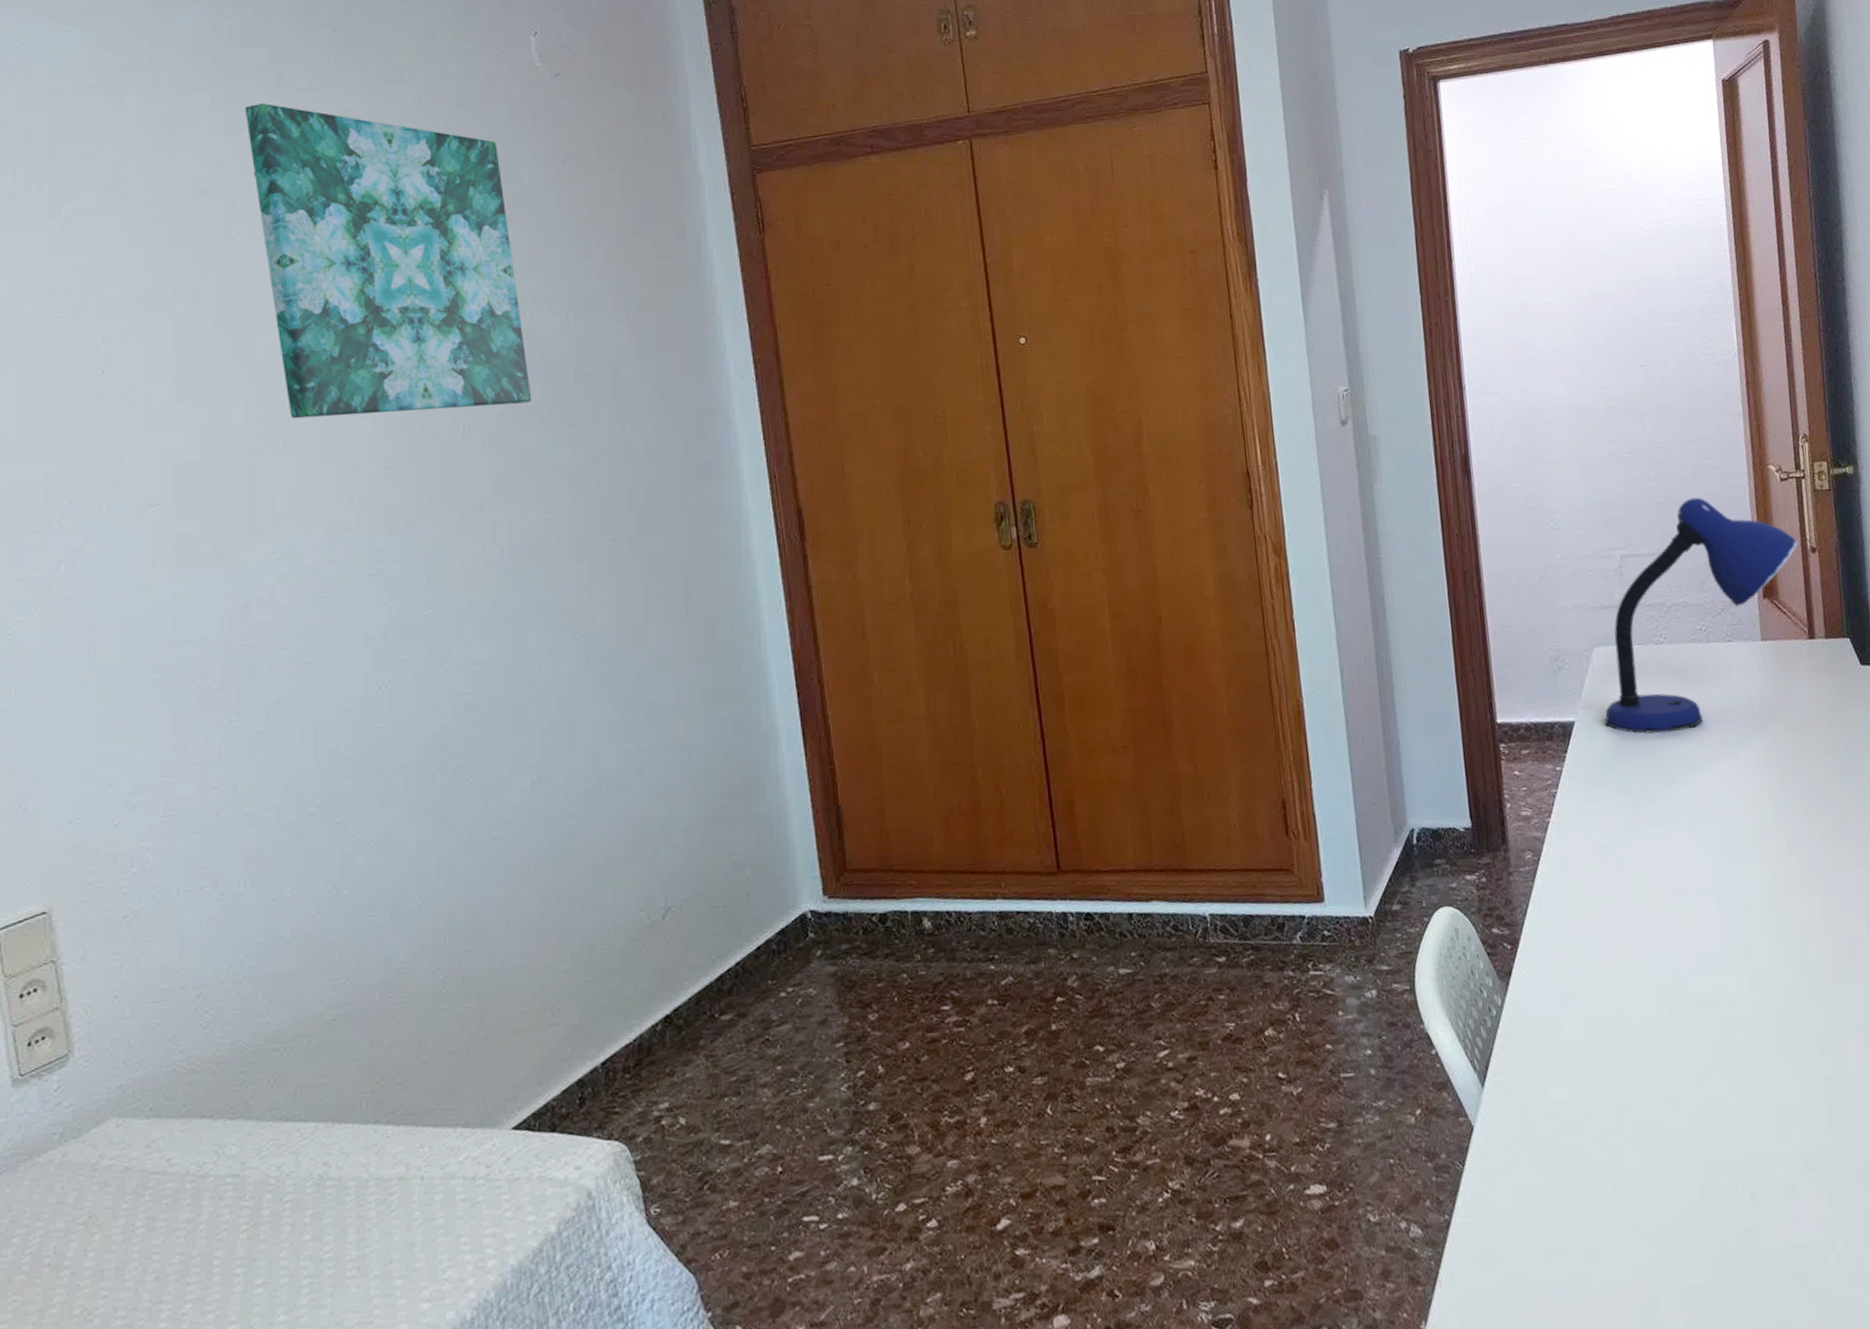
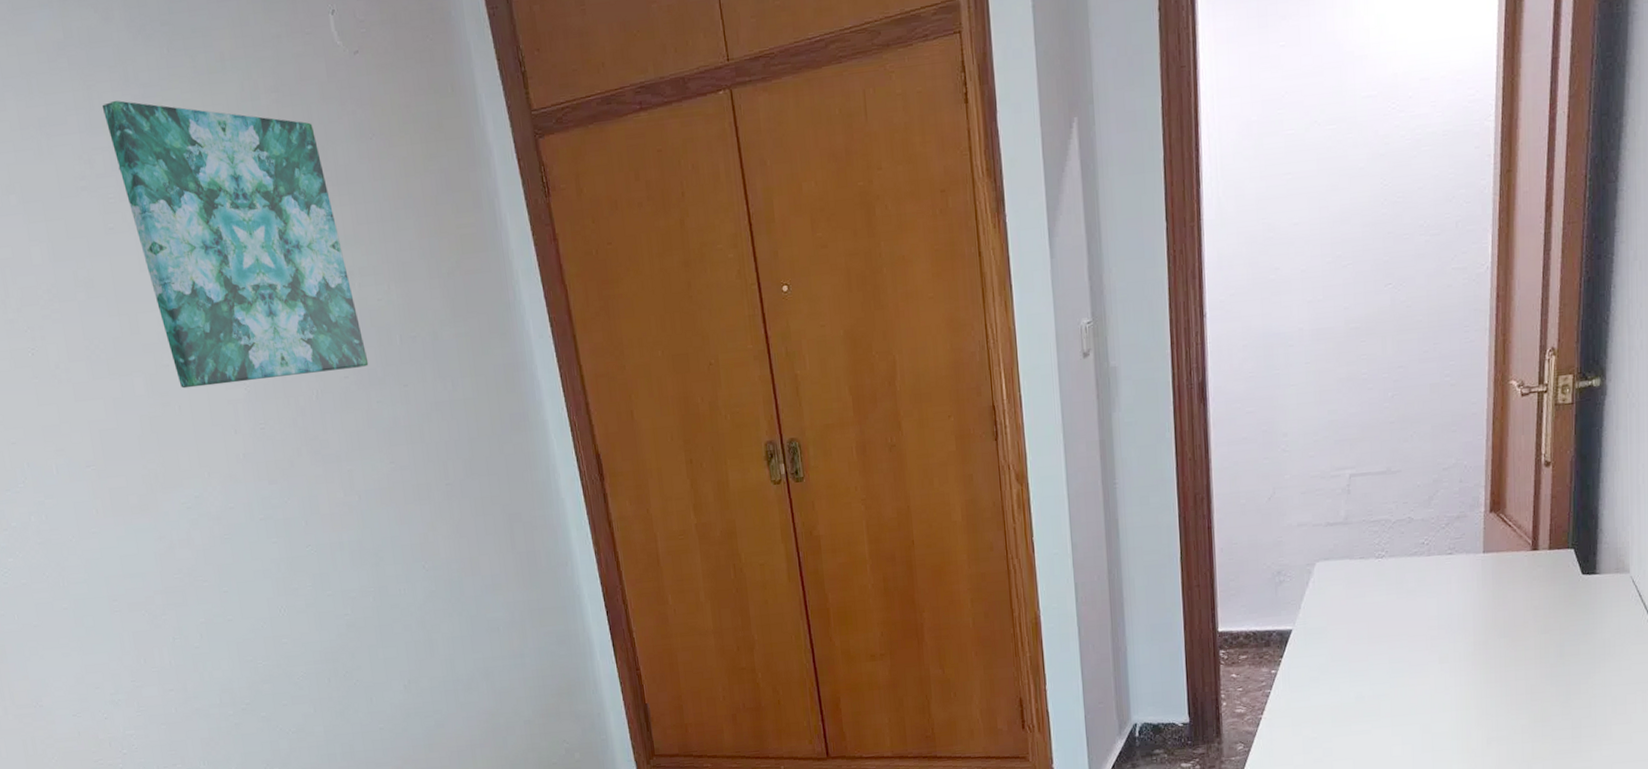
desk lamp: present [1604,497,1798,734] -> none [1321,415,1532,640]

